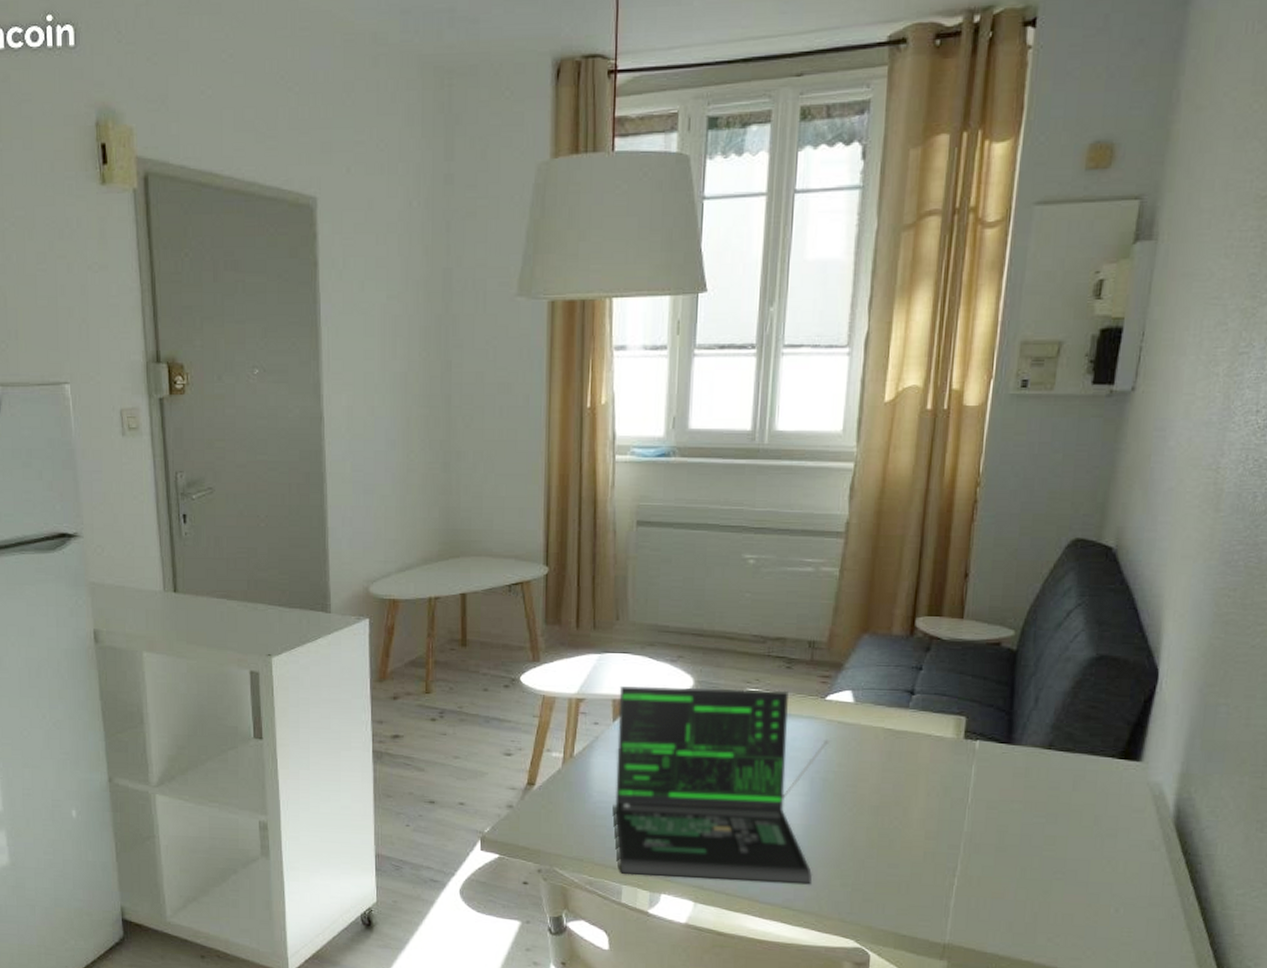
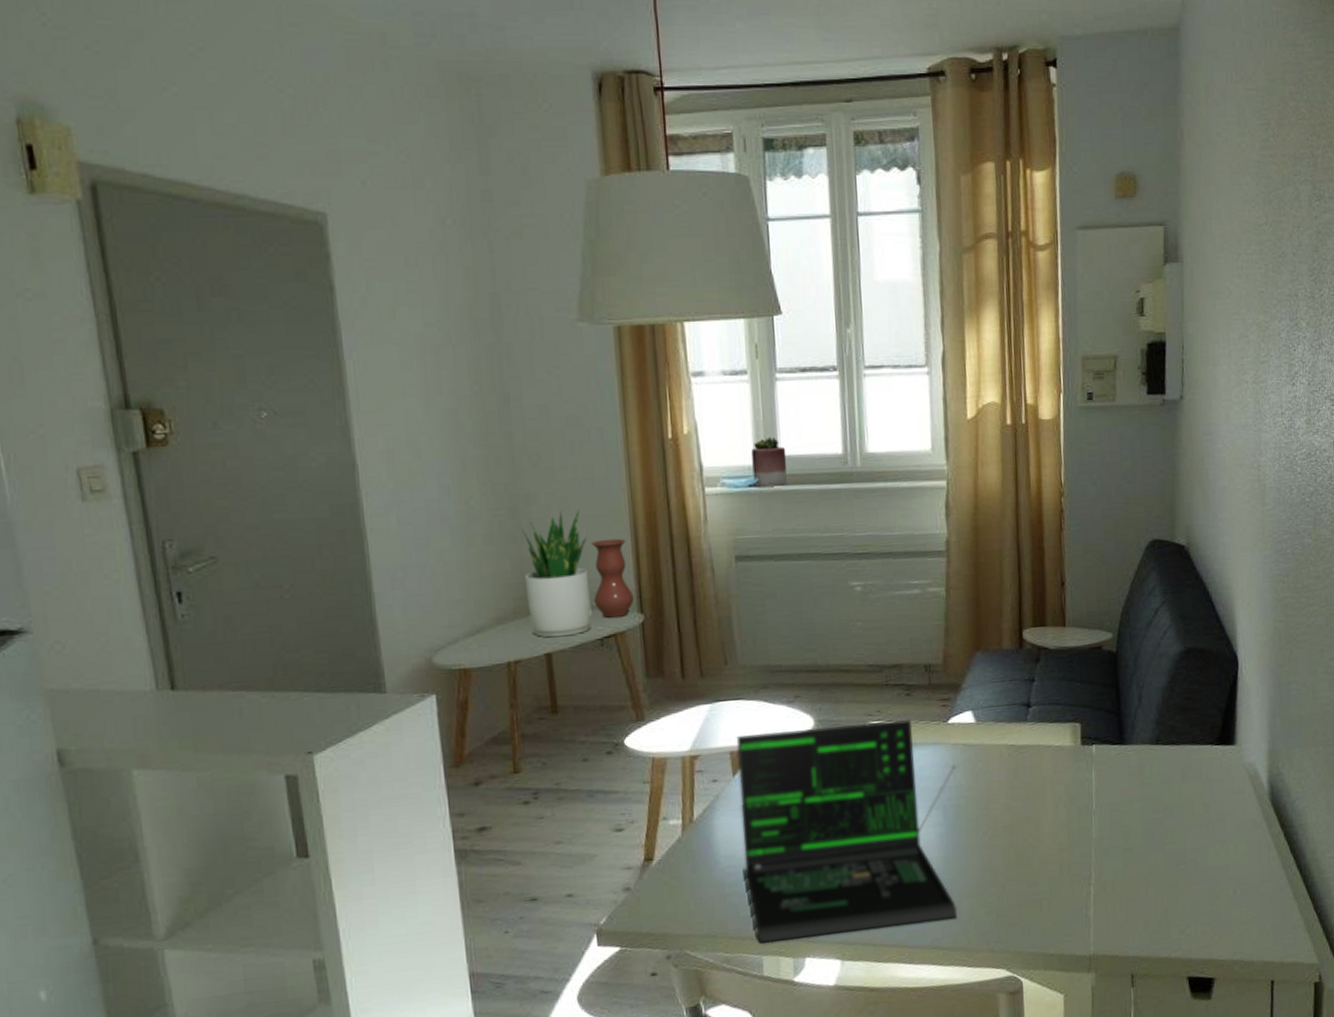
planter: none [449,468,506,580] -> present [522,509,592,638]
vase: none [506,496,541,567] -> present [591,538,634,618]
succulent planter: none [657,410,698,459] -> present [749,436,792,488]

